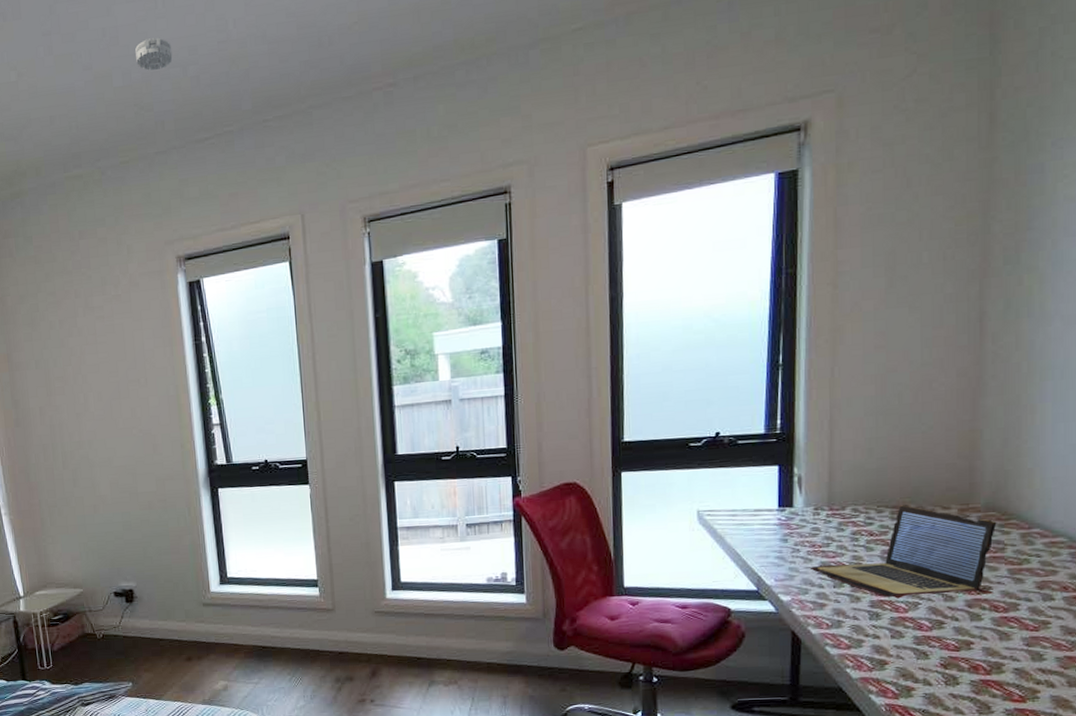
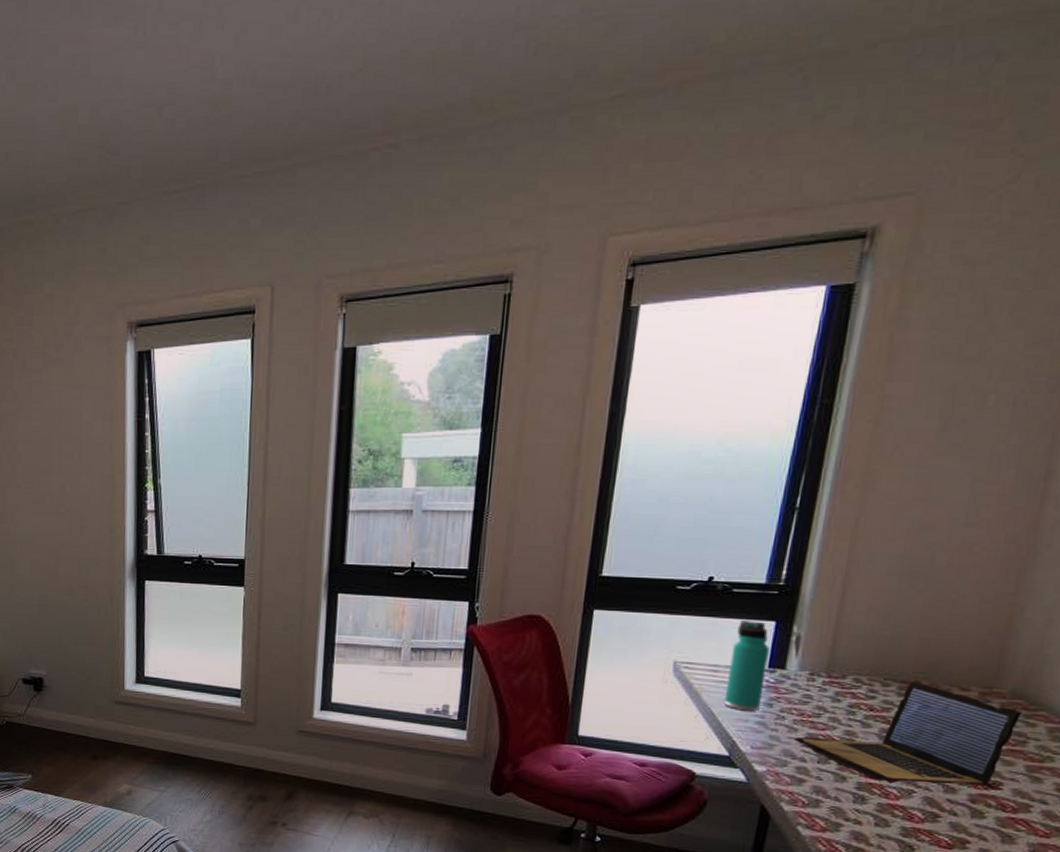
smoke detector: present [135,37,173,71] -> none [107,70,148,108]
thermos bottle: none [745,467,778,548] -> present [723,621,770,711]

